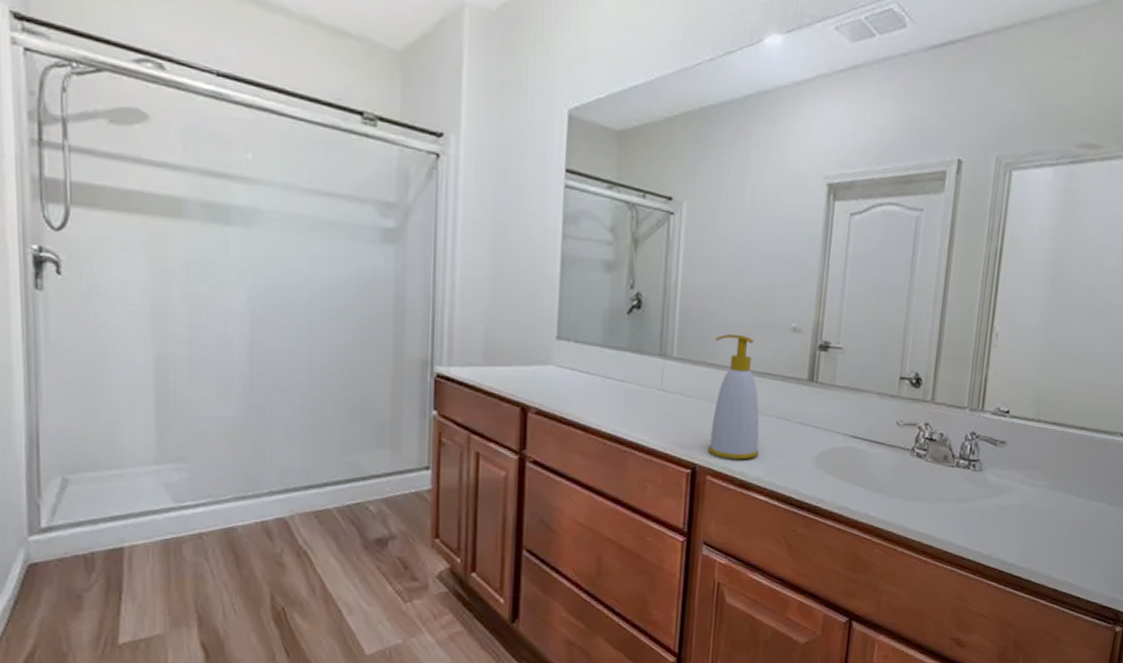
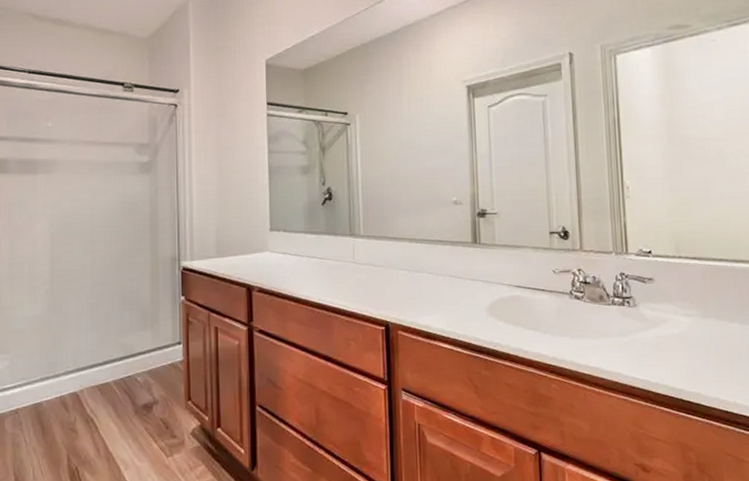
soap bottle: present [708,333,760,460] -> none [393,211,439,315]

